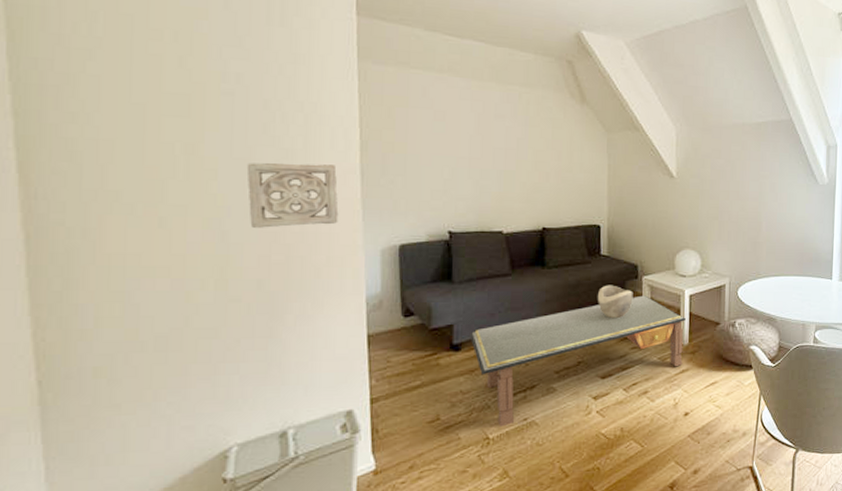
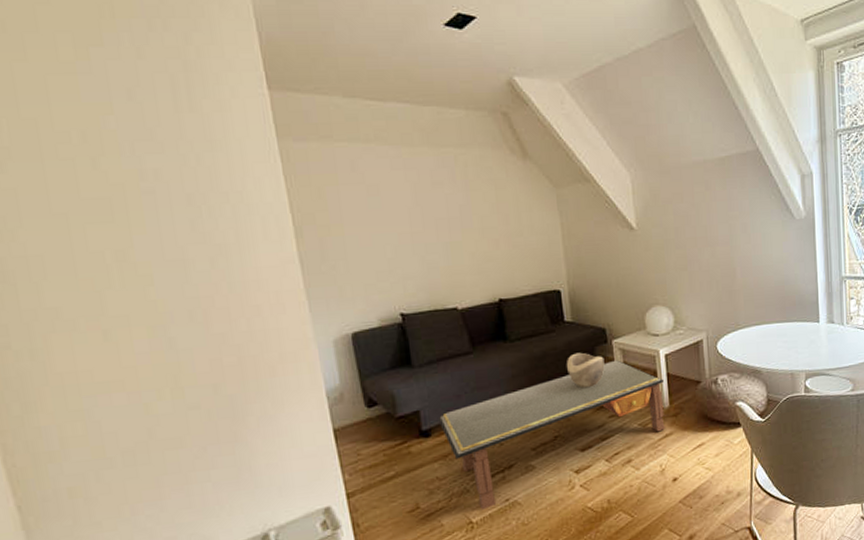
wall ornament: present [246,163,339,228] -> none [181,256,285,331]

